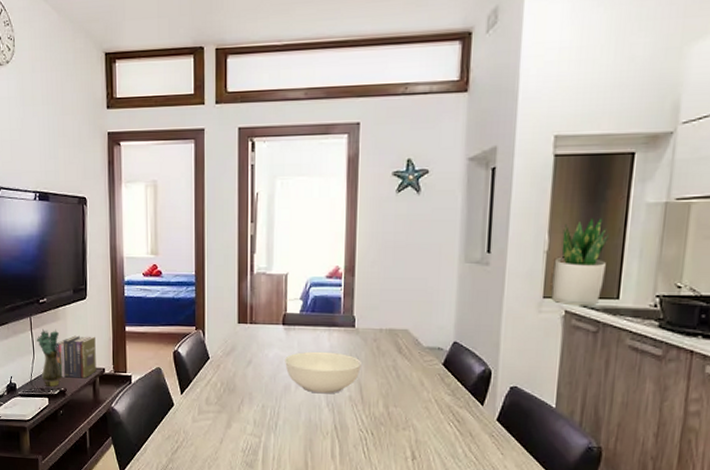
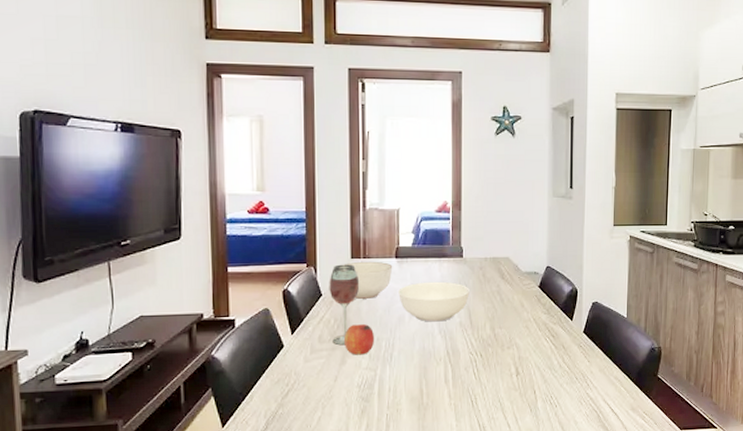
vase: present [36,328,62,388] -> none [116,273,149,341]
books: present [55,335,96,379] -> none [140,279,193,328]
wineglass: none [216,329,246,408] -> present [329,264,360,345]
fruit: none [230,390,260,421] -> present [344,324,375,355]
bowl: none [232,327,280,365] -> present [345,261,393,299]
planter: present [551,218,610,306] -> none [619,160,658,232]

